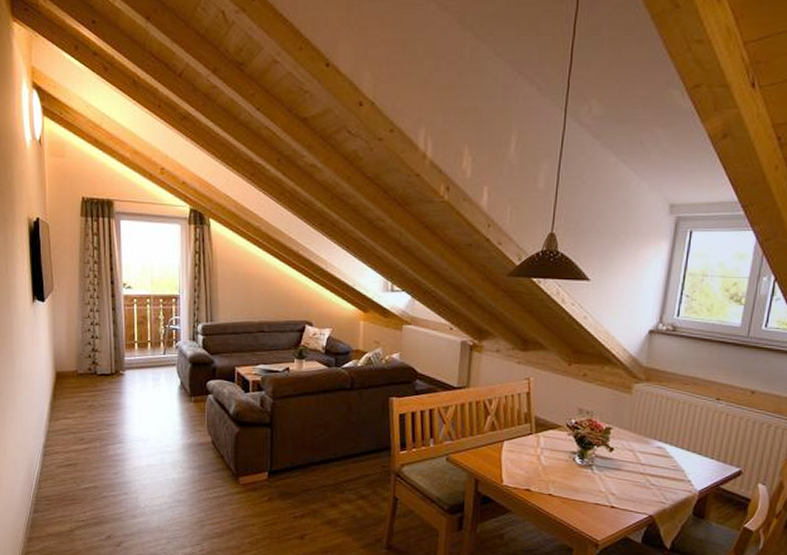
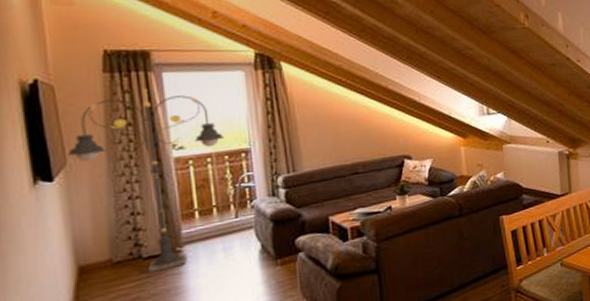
floor lamp: none [55,232,161,388] -> present [68,88,225,273]

